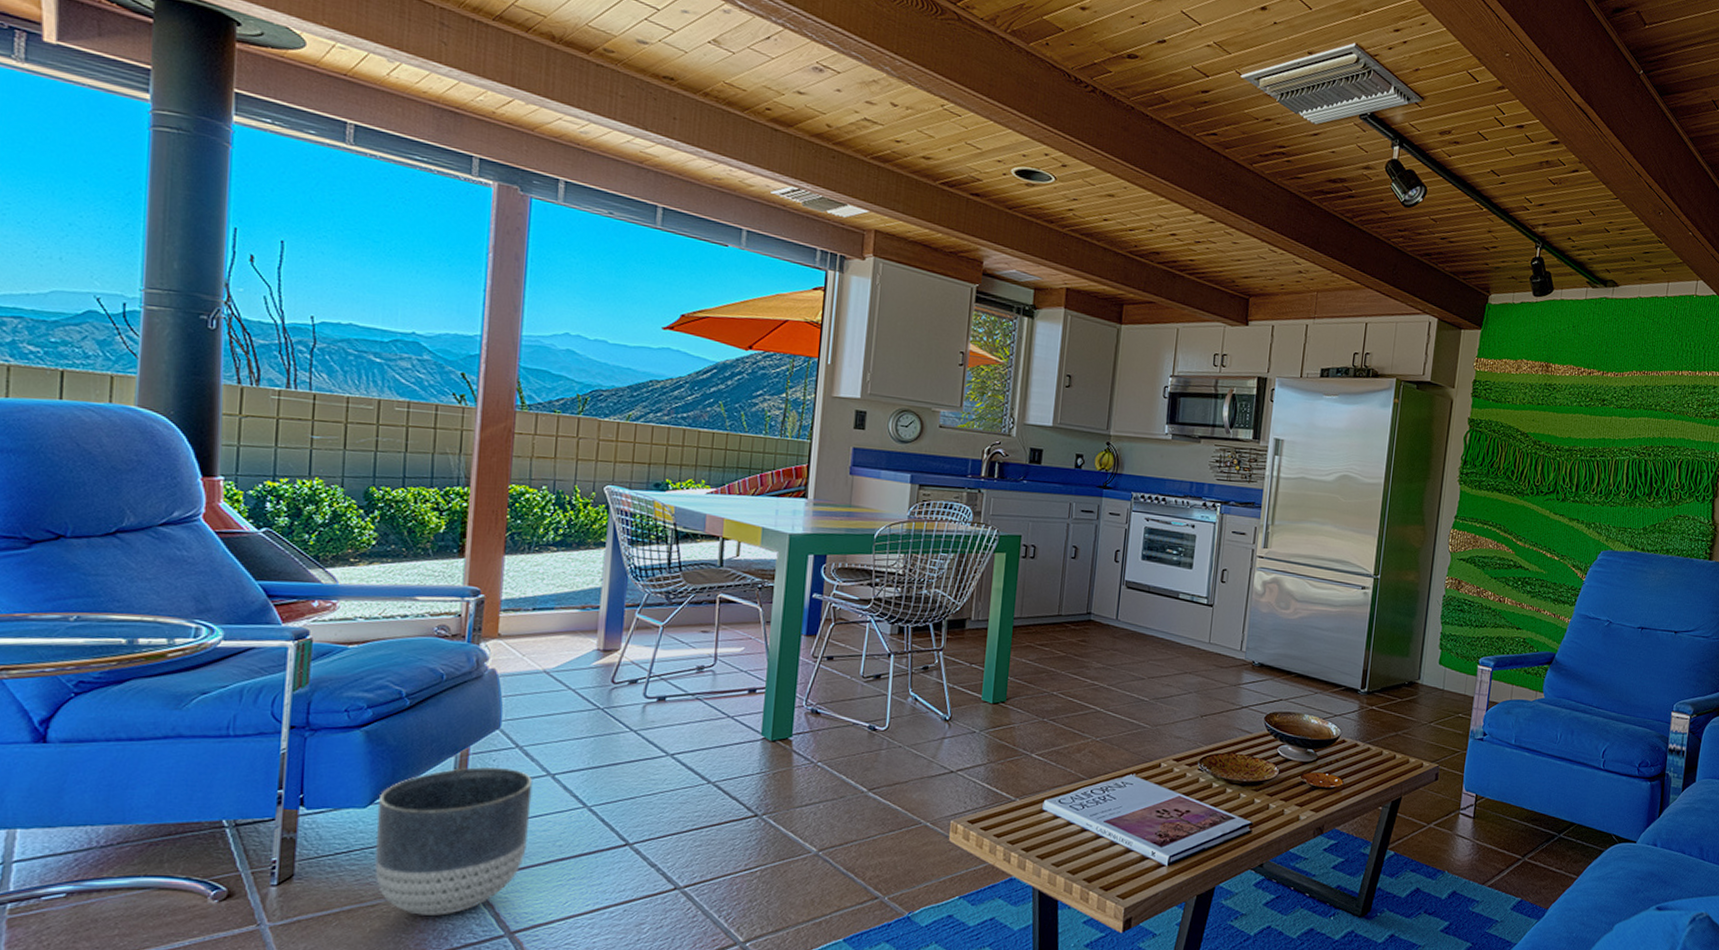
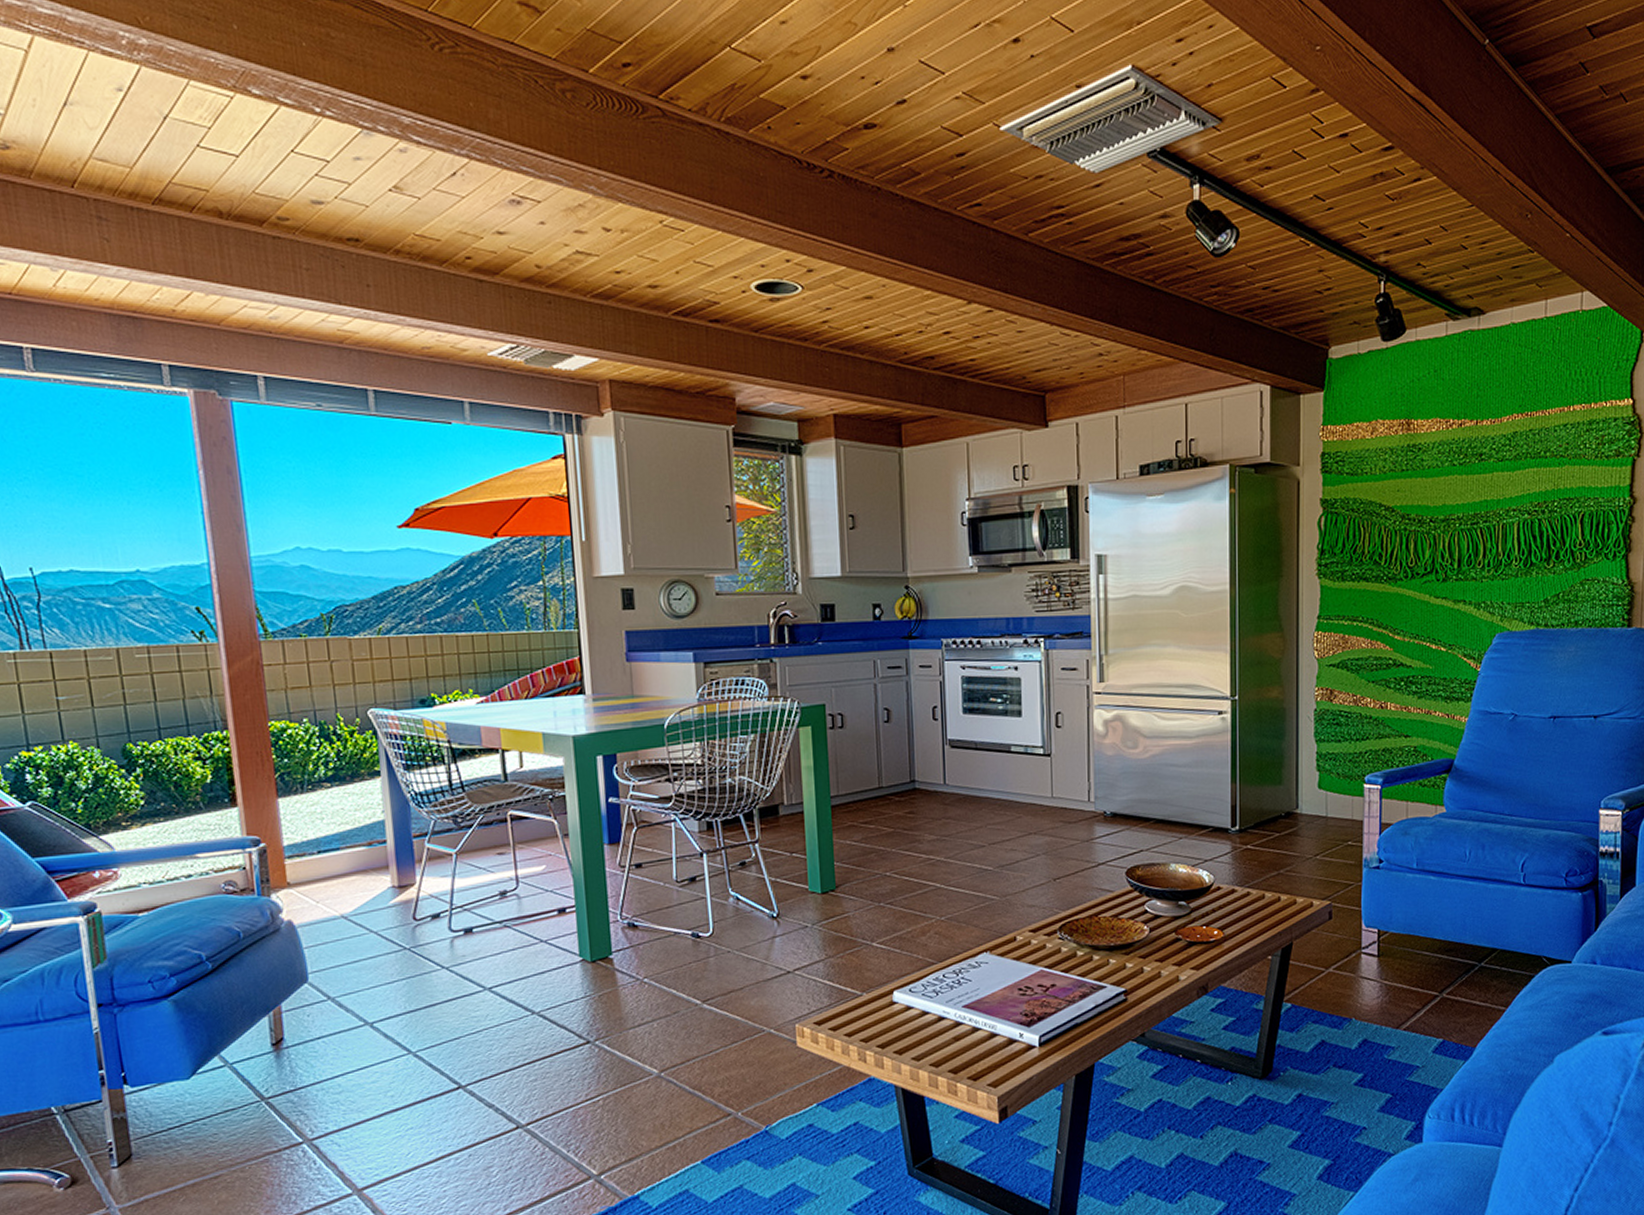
planter: present [374,767,533,916] -> none [199,1022,359,1182]

